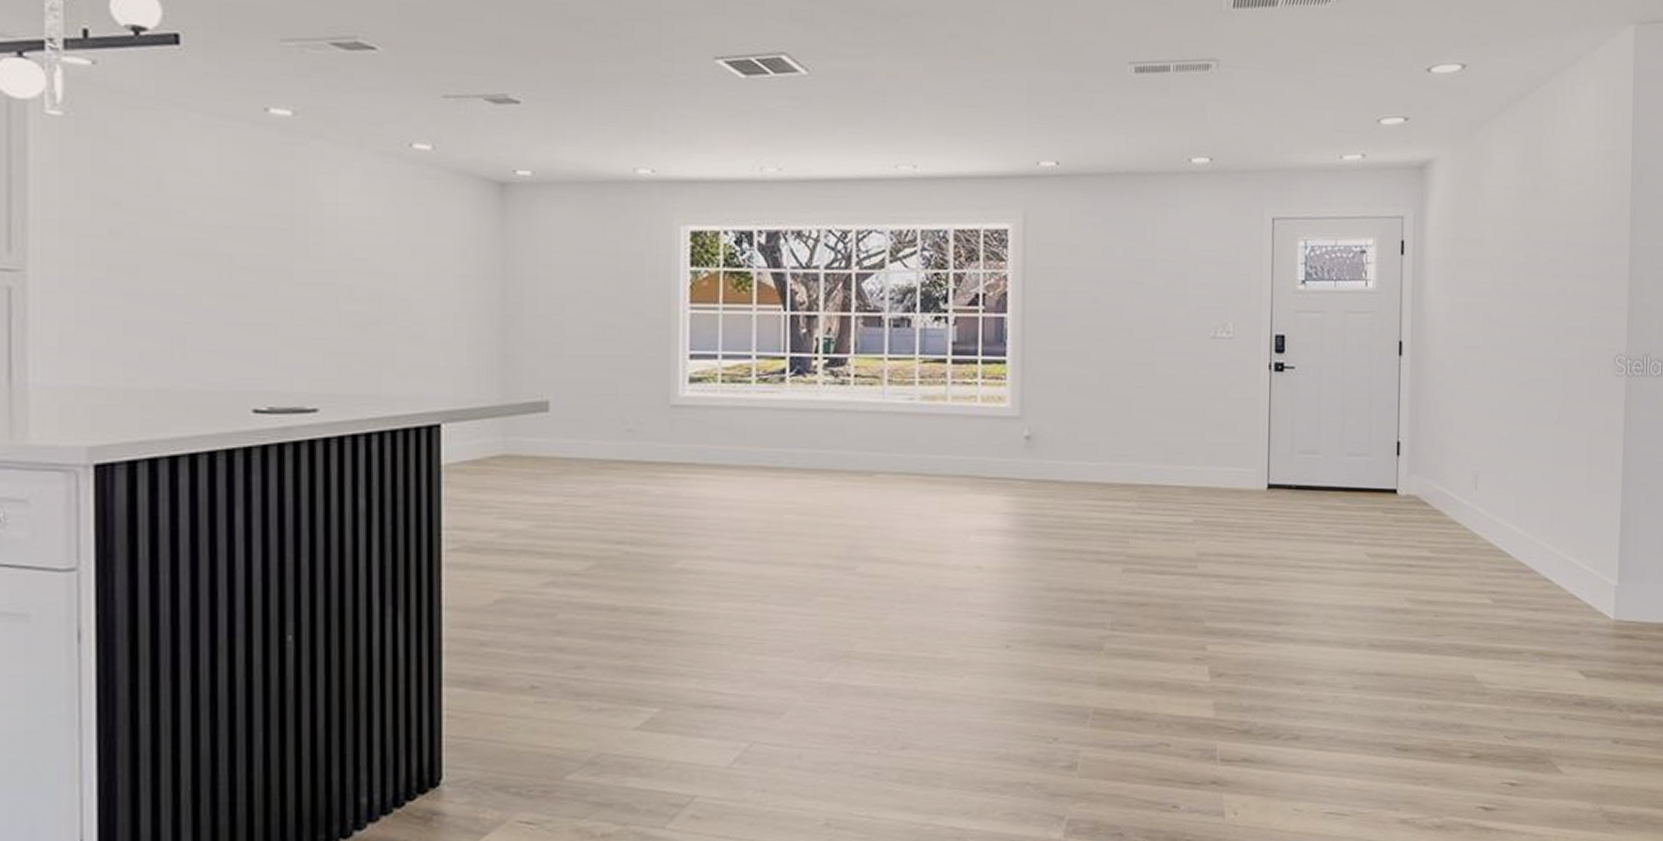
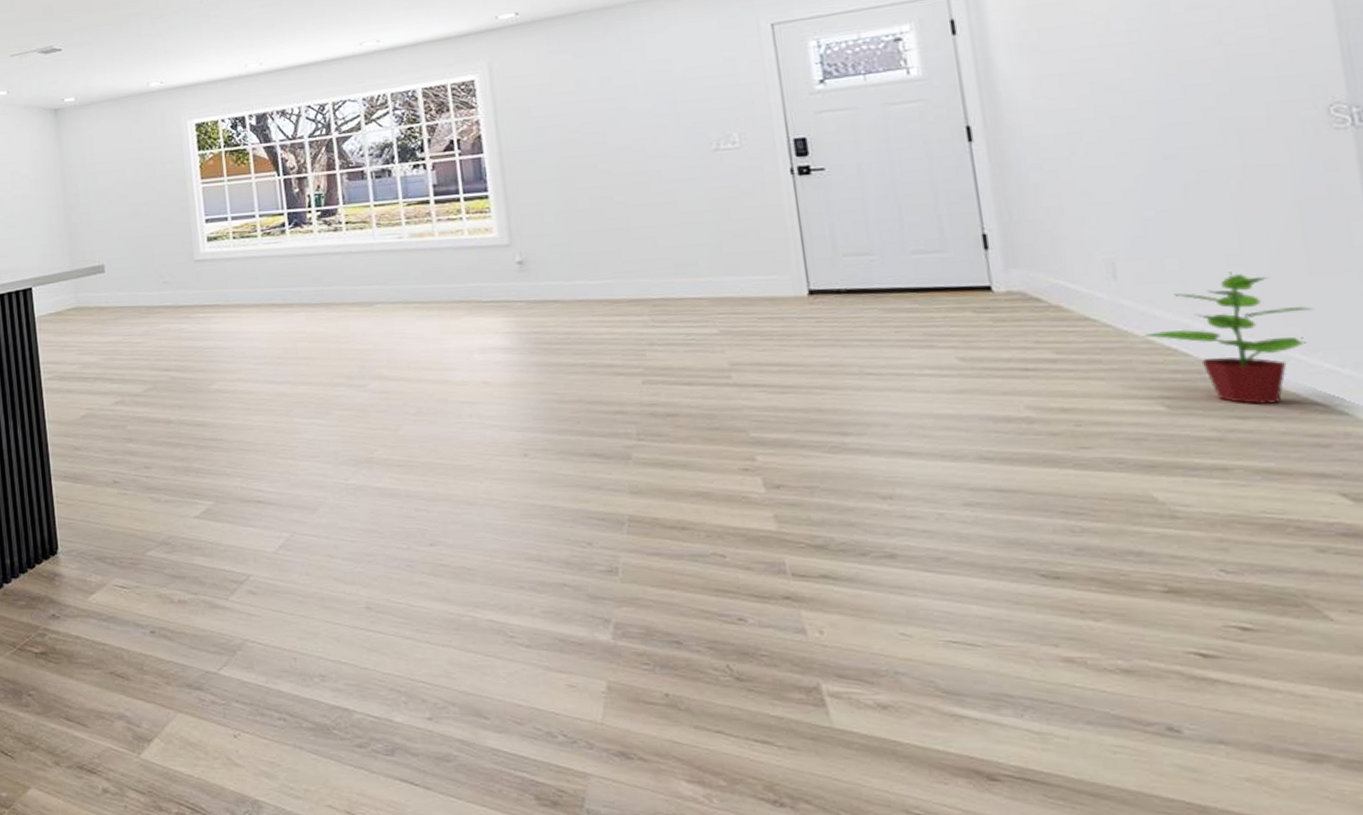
potted plant: none [1487,487,1585,599] -> present [1144,272,1313,404]

